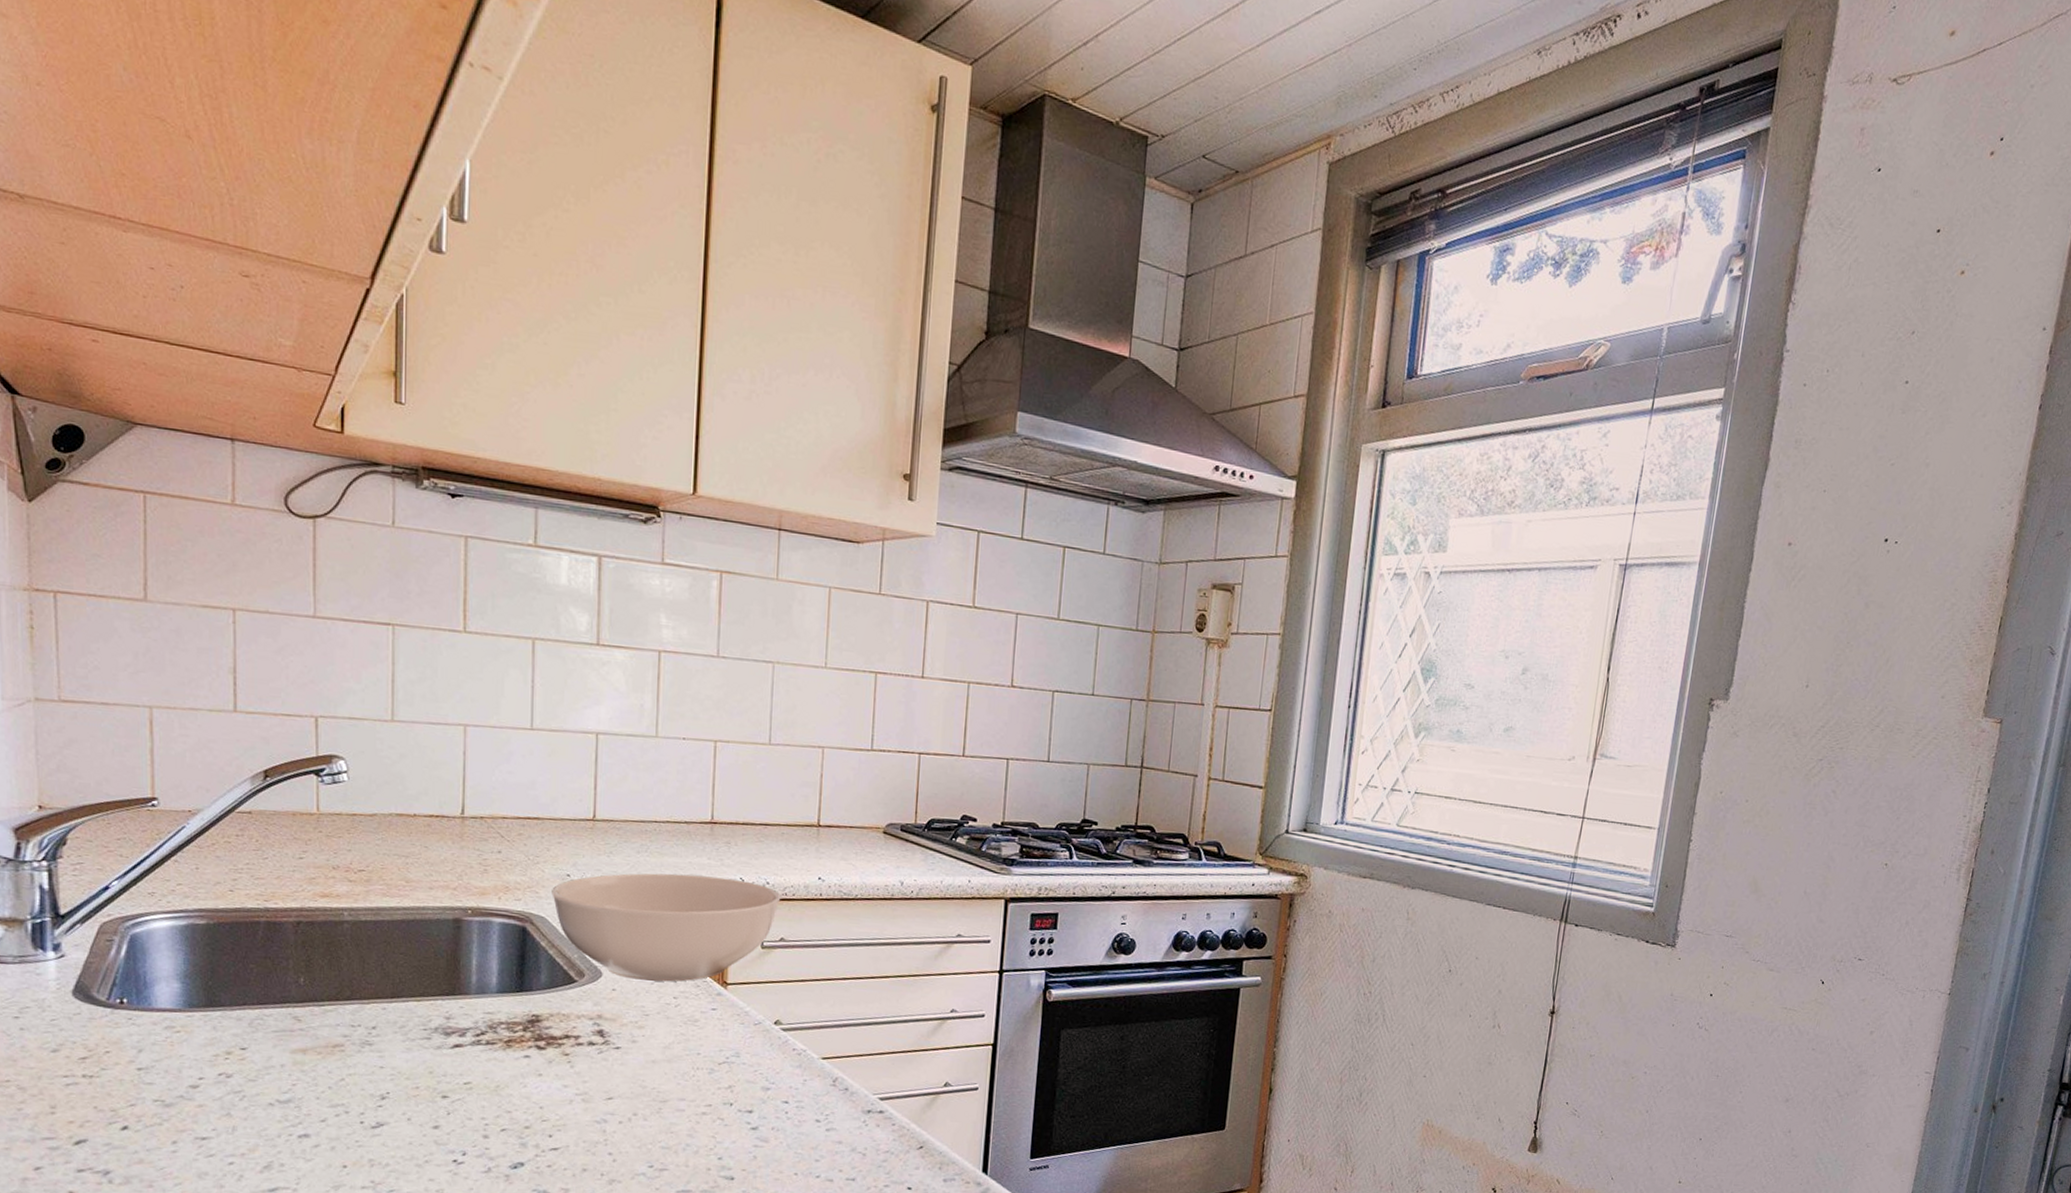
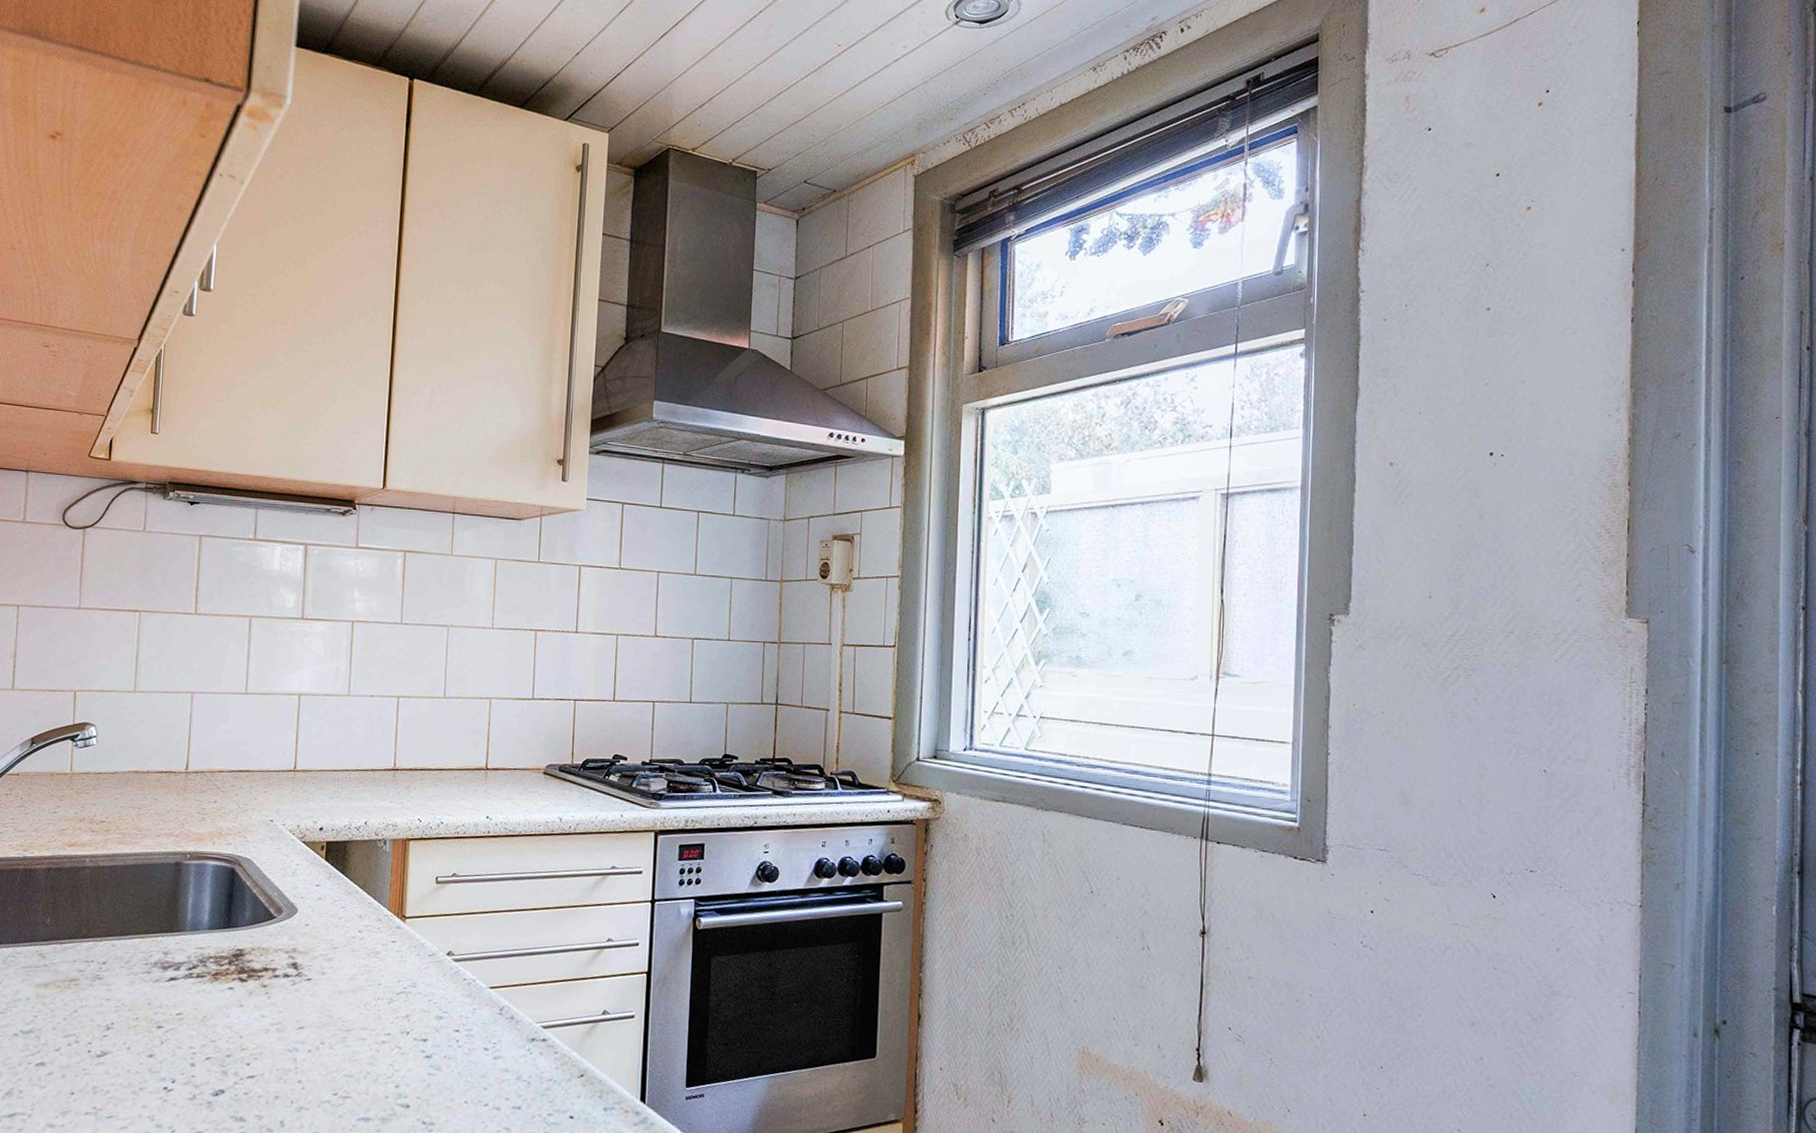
bowl: present [552,873,781,982] -> none [257,816,454,917]

